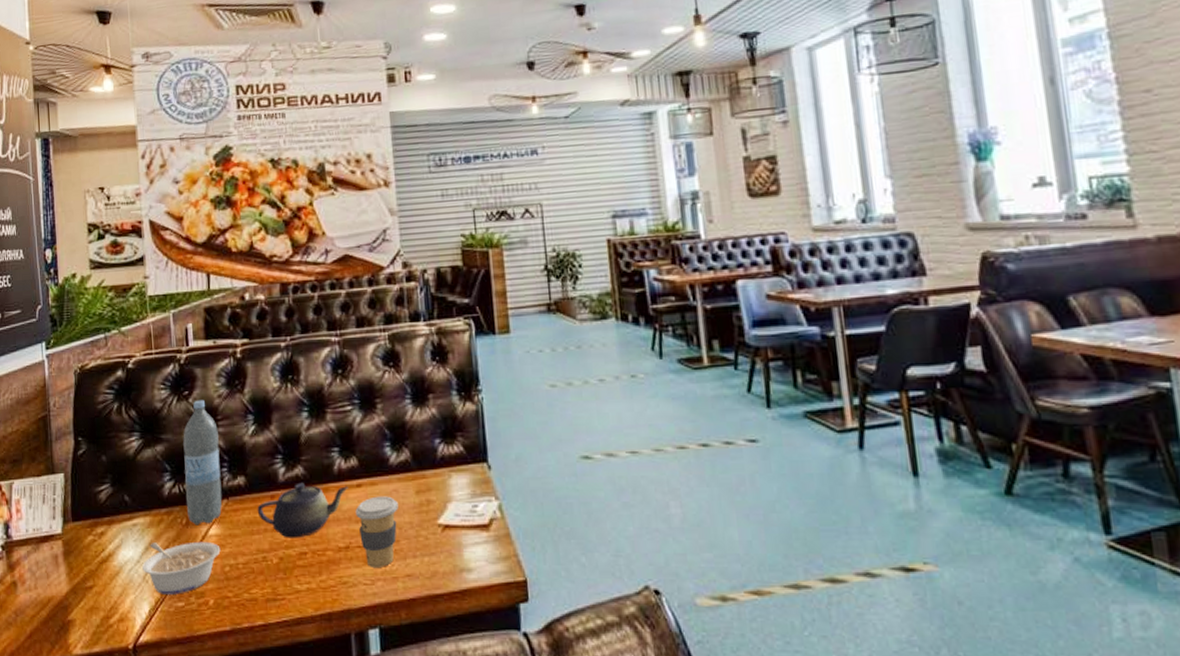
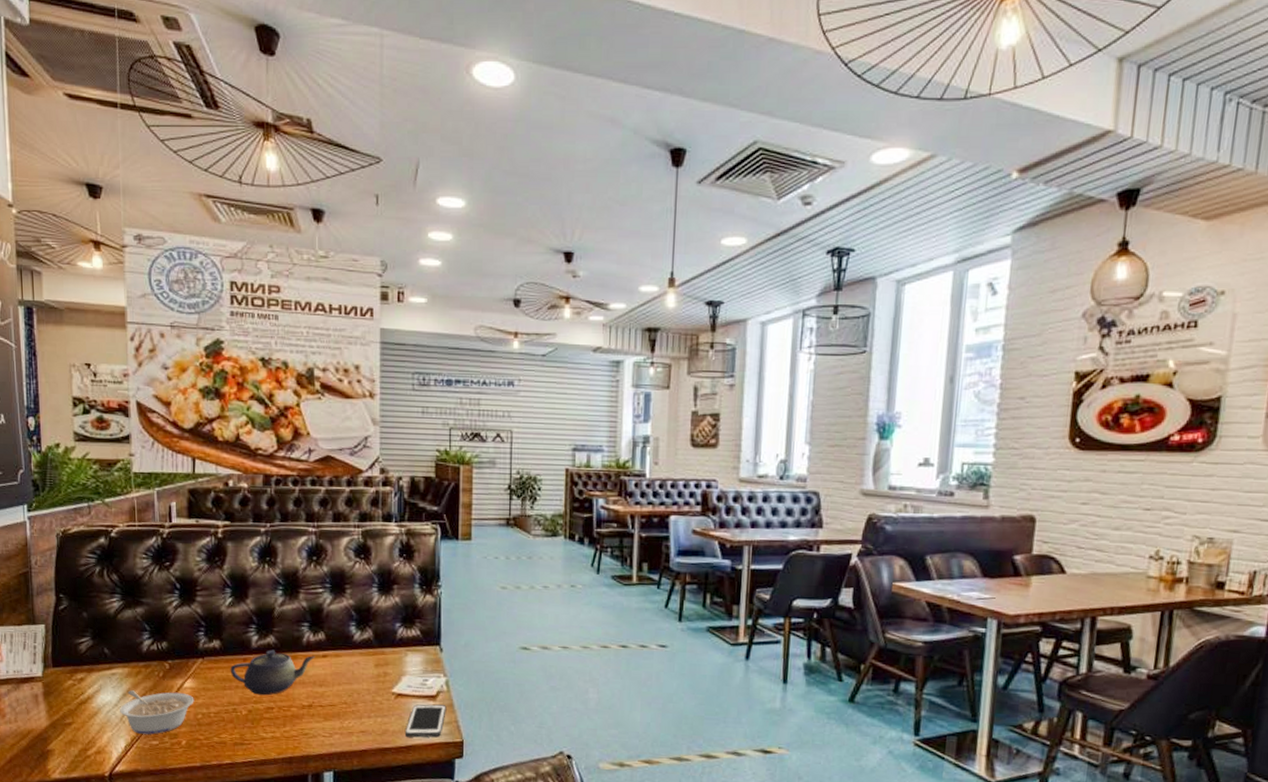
water bottle: present [183,399,222,525] -> none [163,571,198,679]
coffee cup: present [355,496,398,567] -> none [320,666,358,724]
cell phone: none [457,535,503,579] -> present [404,704,446,738]

